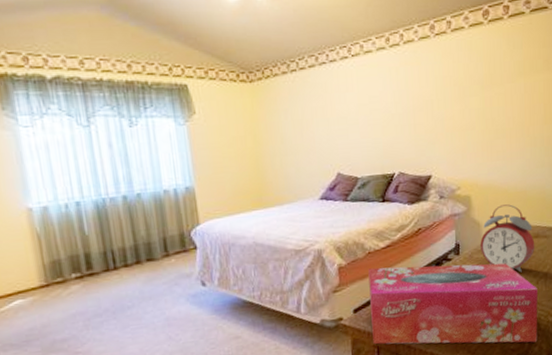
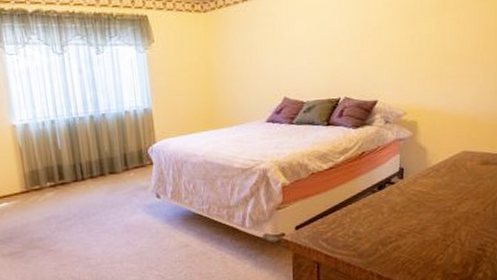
tissue box: present [368,263,538,345] -> none [311,188,484,269]
alarm clock: present [480,204,535,273] -> none [425,130,484,199]

